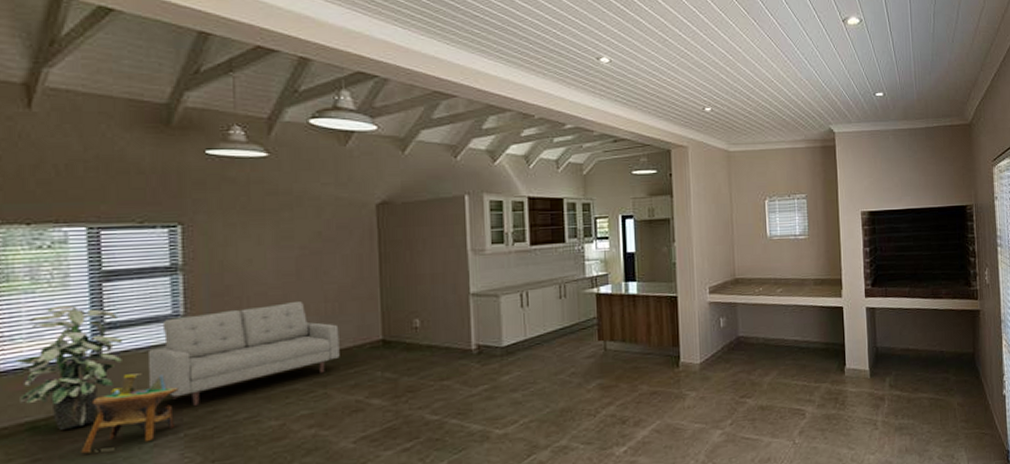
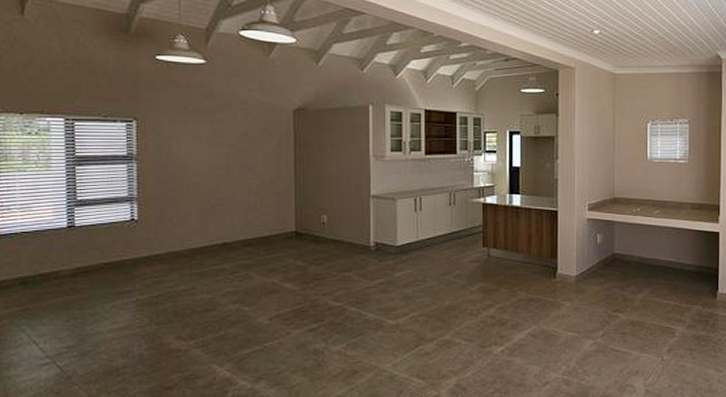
indoor plant: present [15,305,124,430] -> none [11,183,91,286]
side table: present [81,373,179,454] -> none [58,245,132,308]
sofa: present [147,302,340,406] -> none [109,193,260,275]

